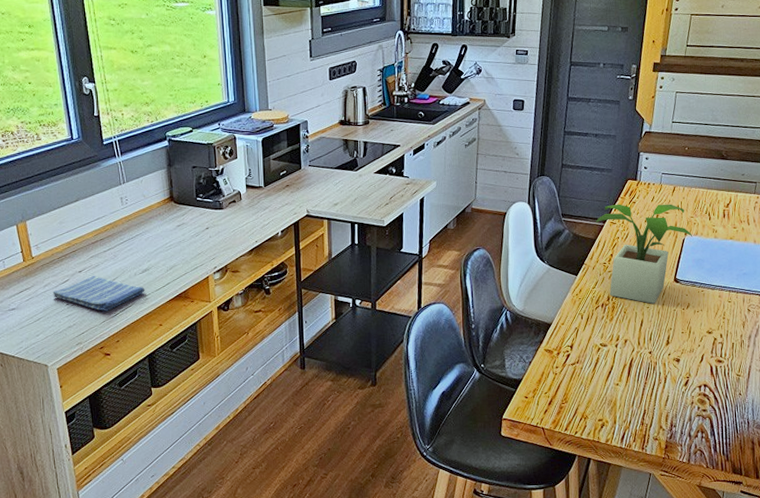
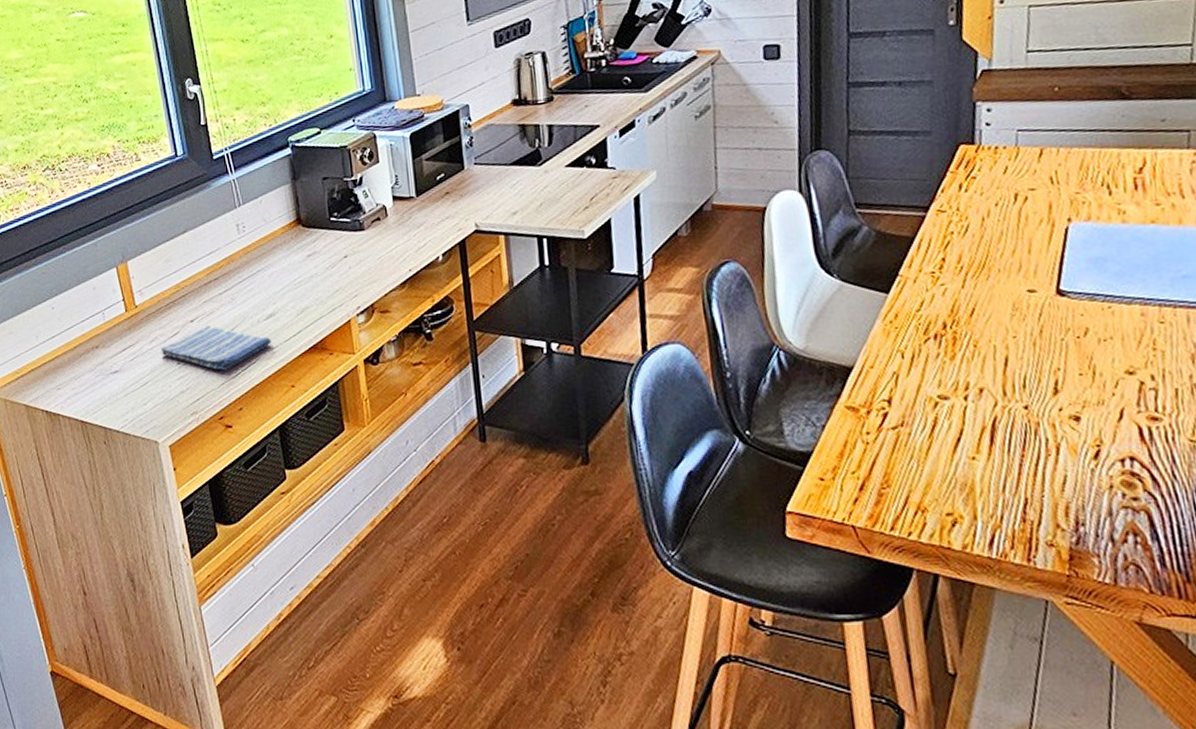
potted plant: present [595,204,692,304] -> none [911,175,1081,331]

